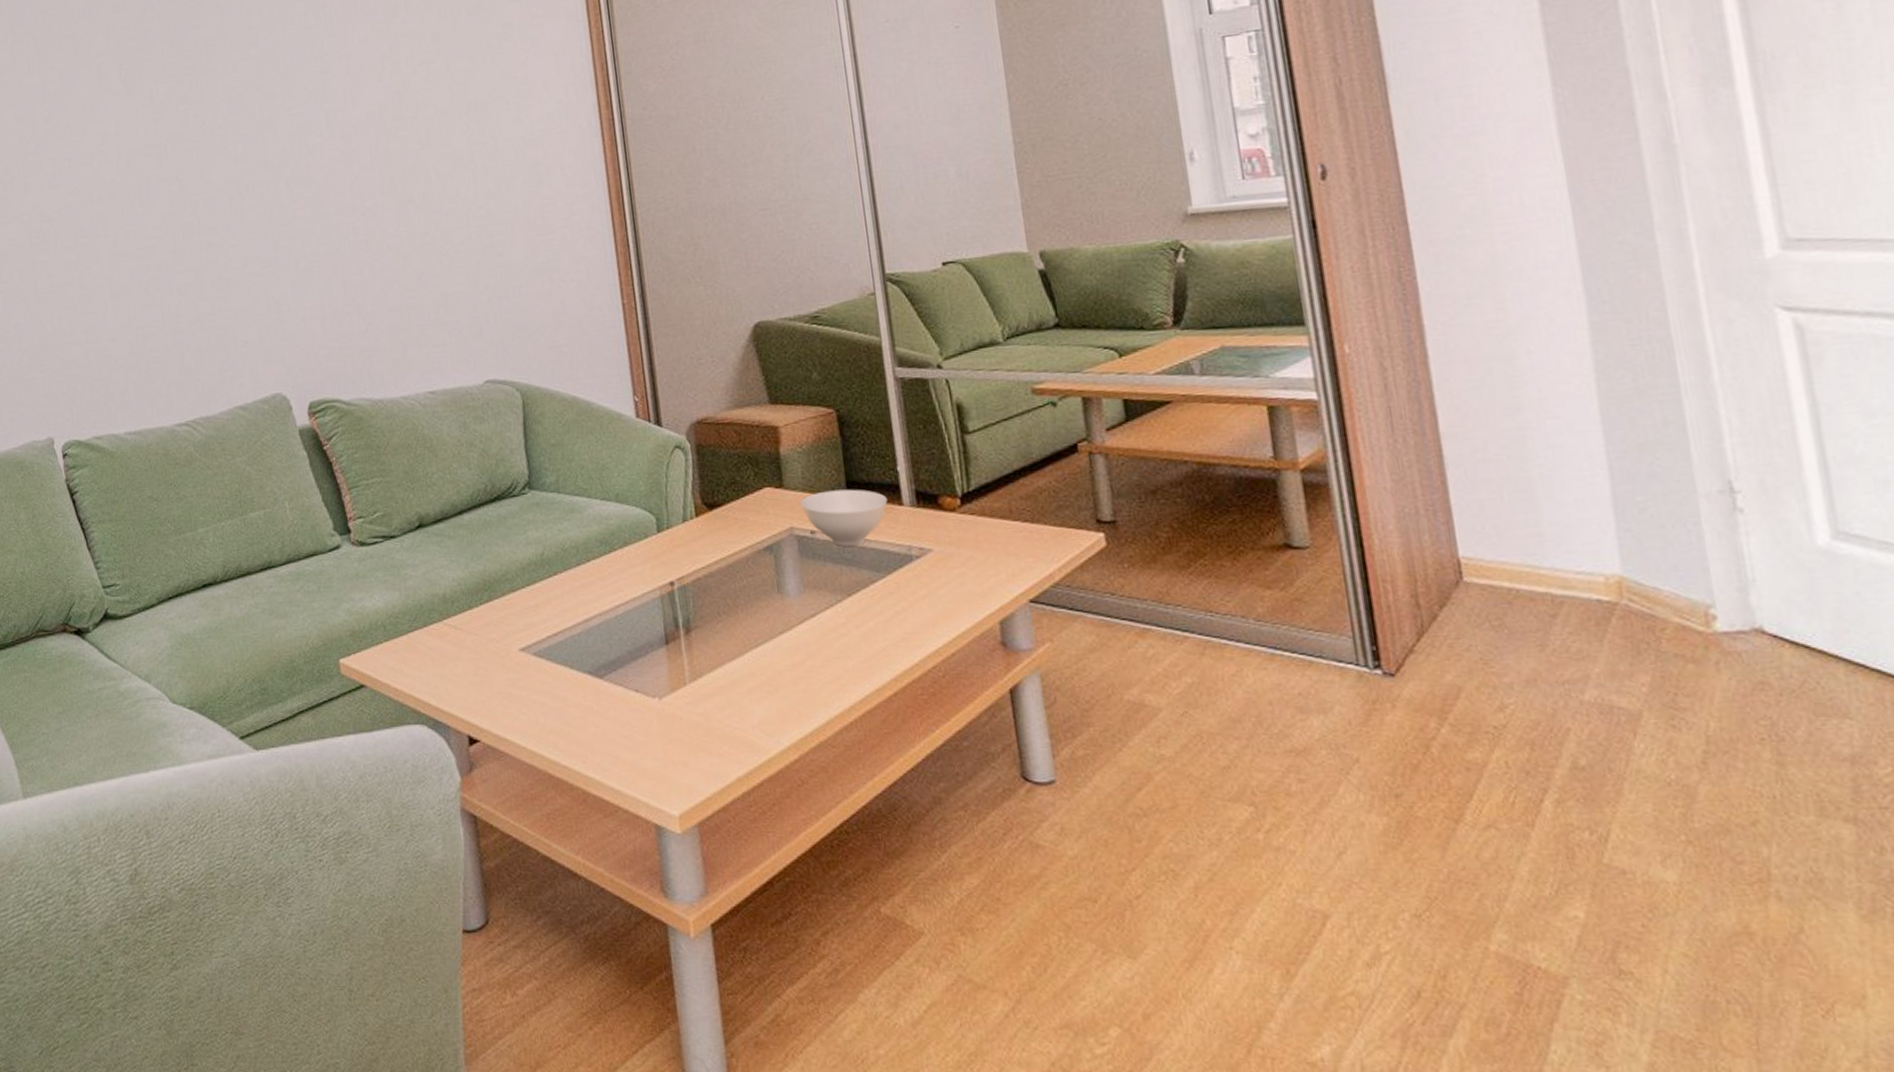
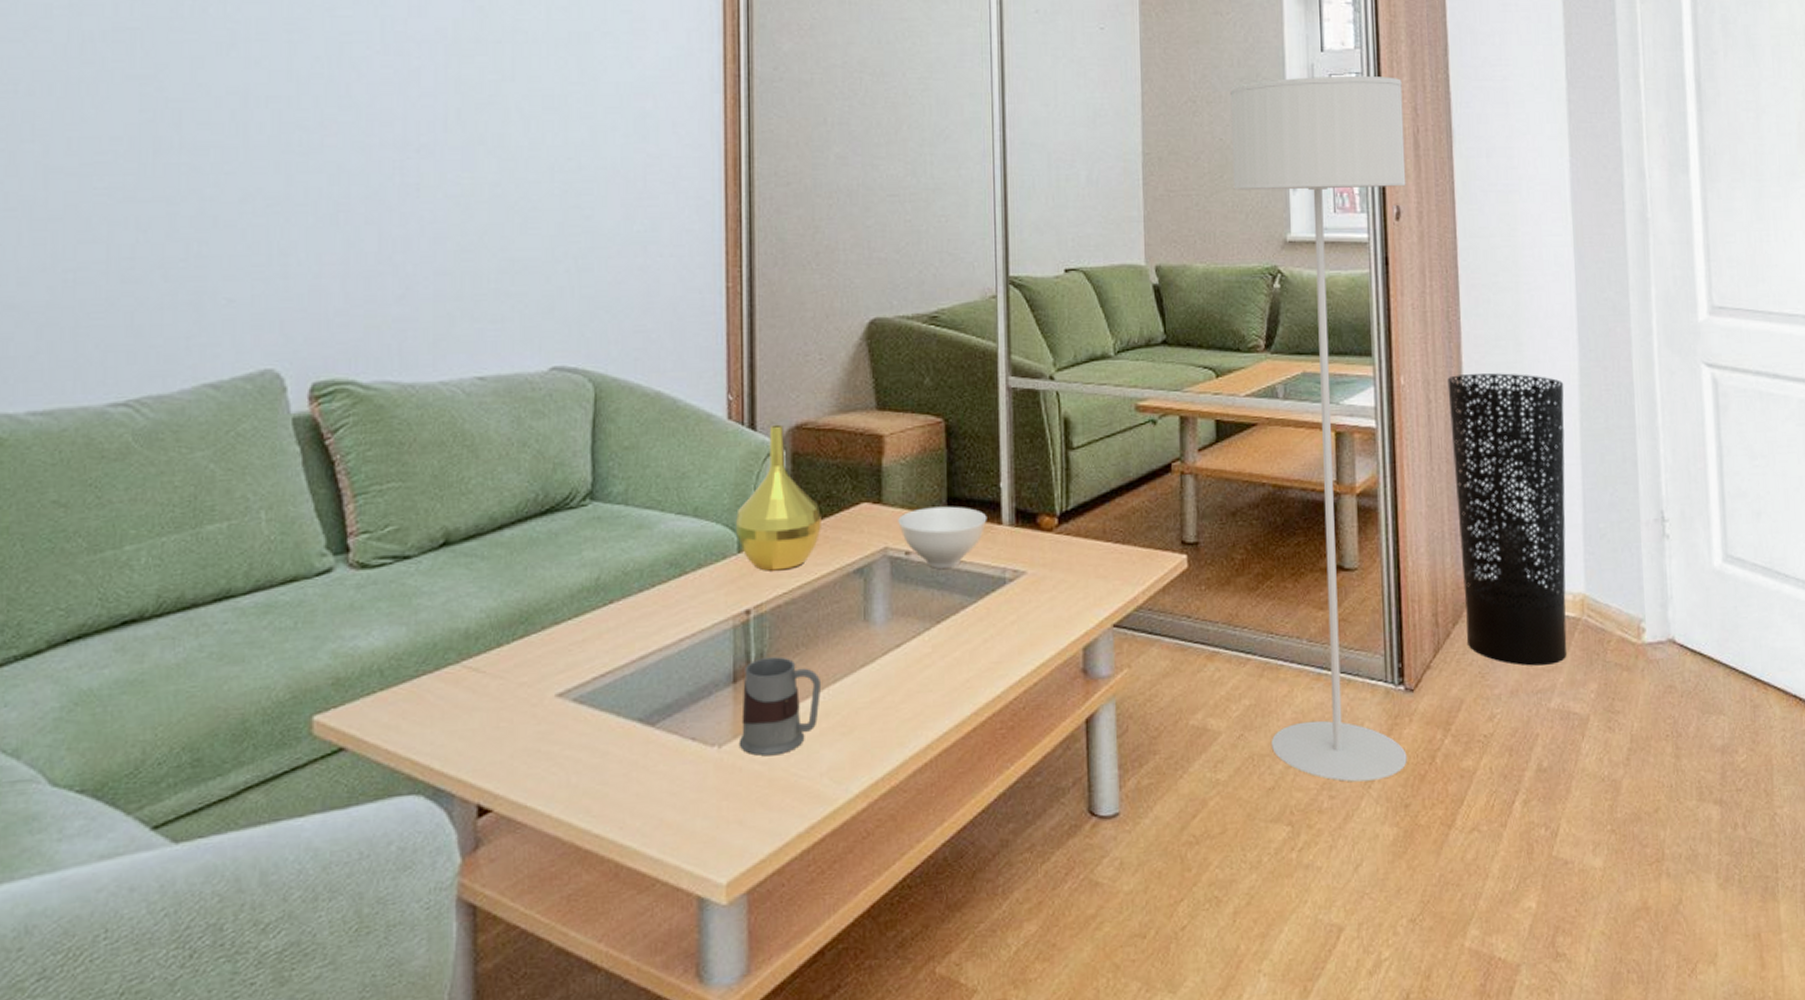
vase: none [652,420,730,550] -> present [735,424,821,572]
mug: none [674,623,746,708] -> present [738,656,822,756]
floor lamp: none [1105,28,1394,767] -> present [1230,75,1407,782]
umbrella stand: none [1406,333,1602,654] -> present [1447,373,1567,666]

